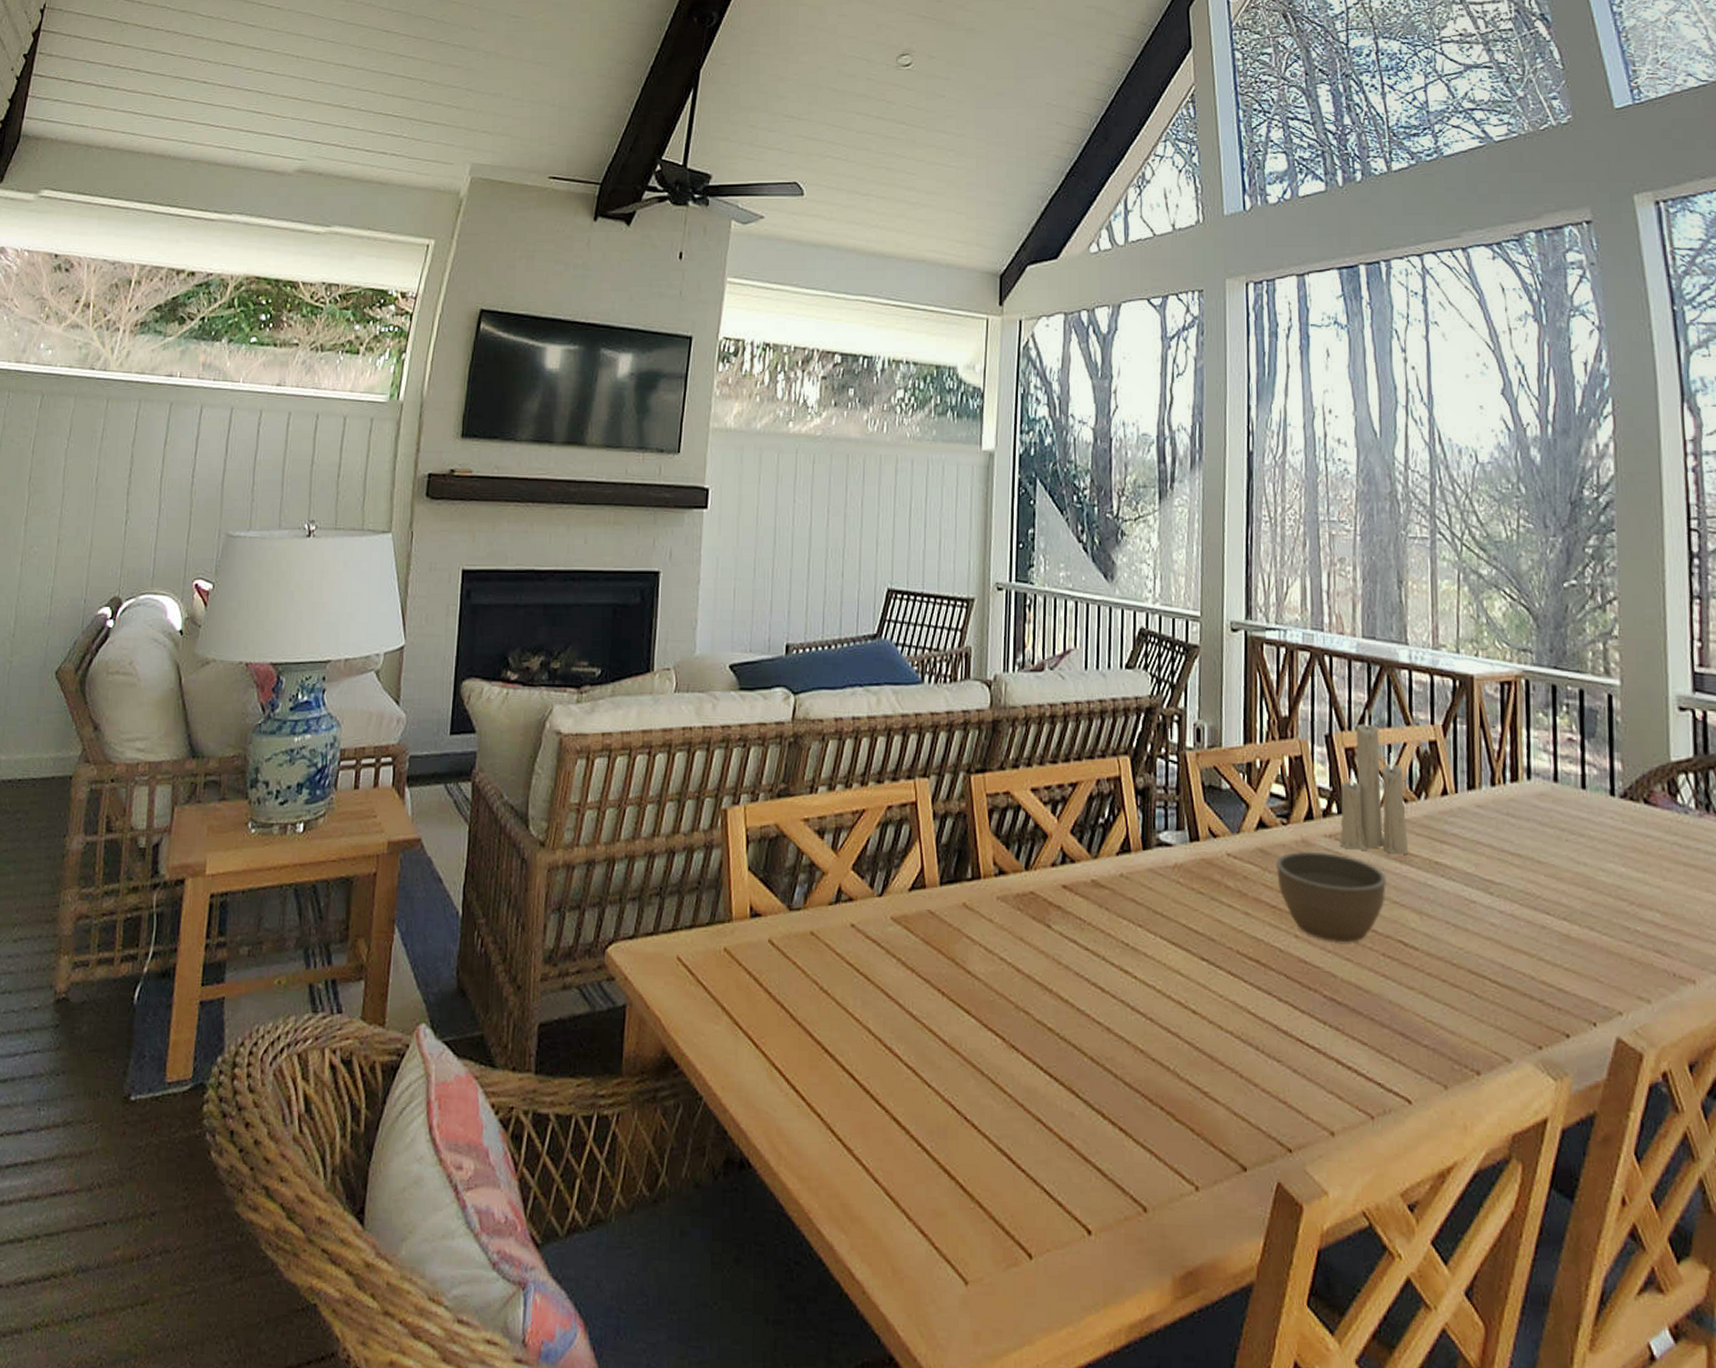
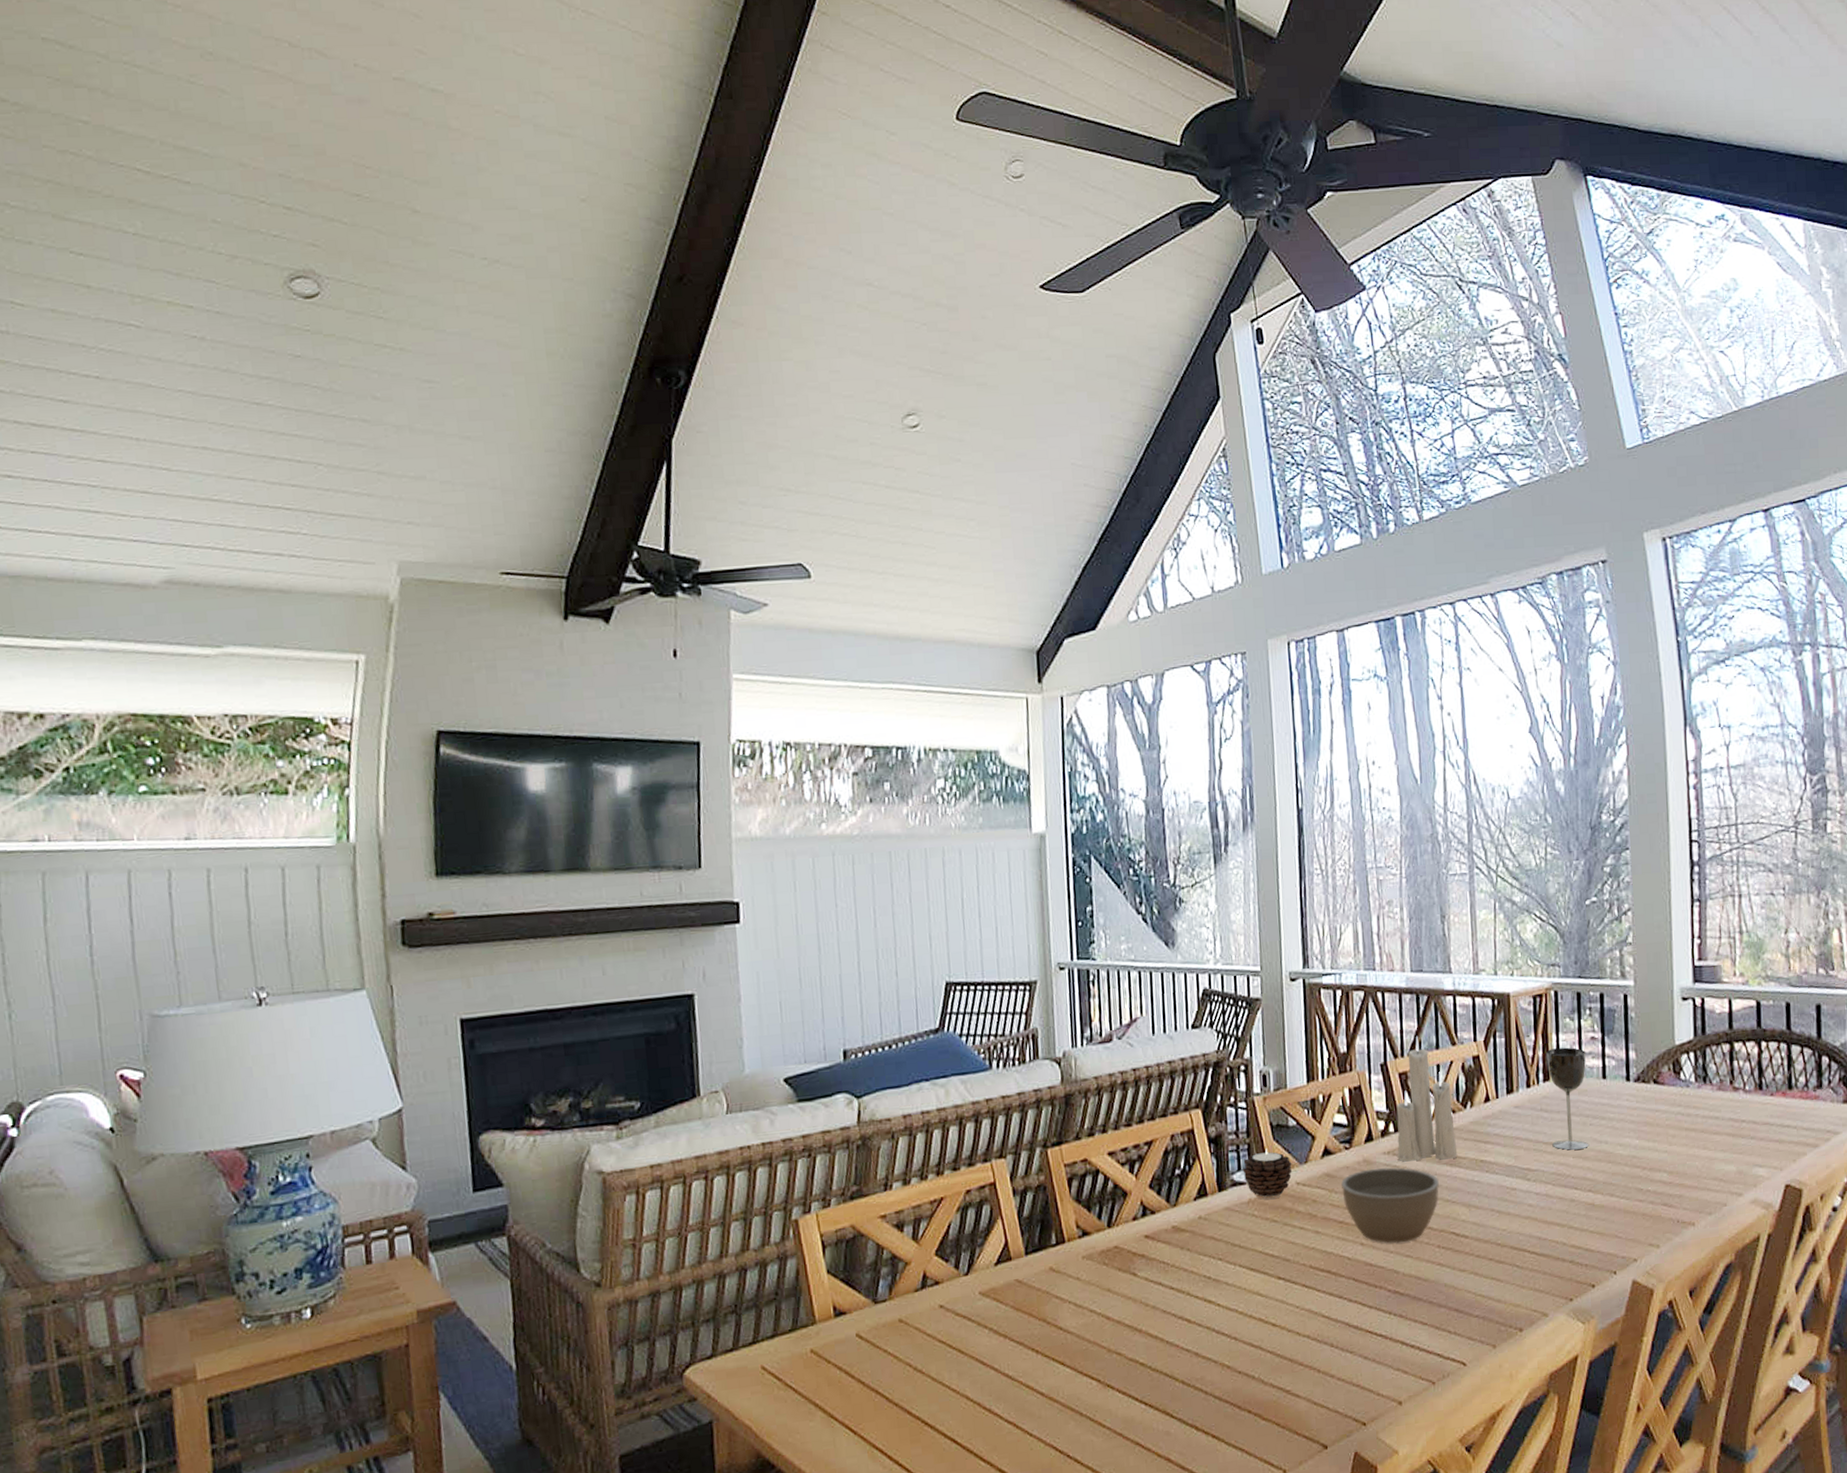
candle: none [1170,810,1223,868] -> present [1242,1148,1293,1200]
wine glass: none [1515,745,1564,867] -> present [1546,1047,1588,1150]

